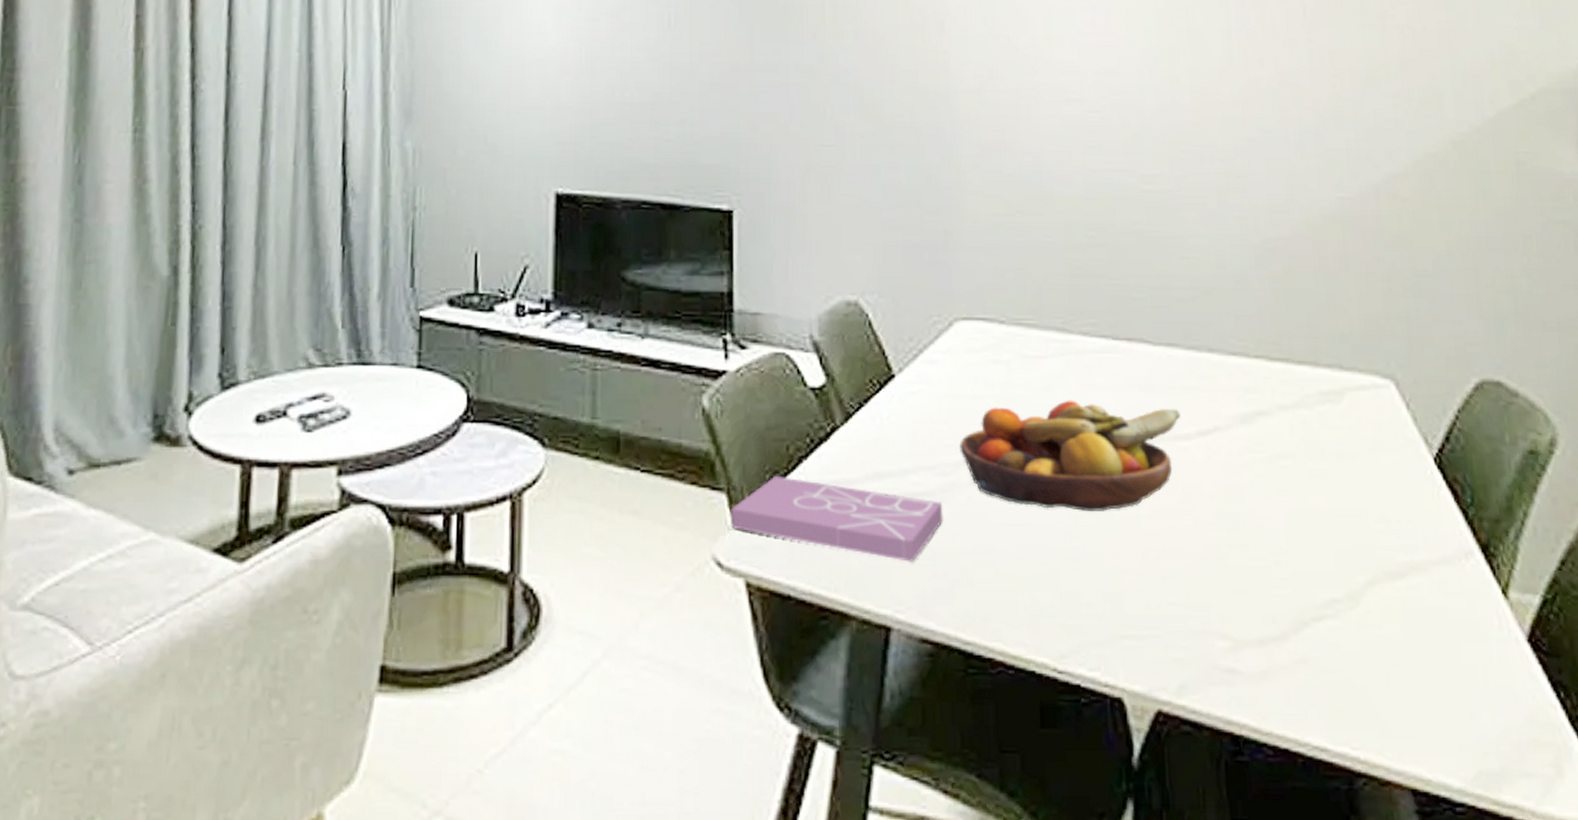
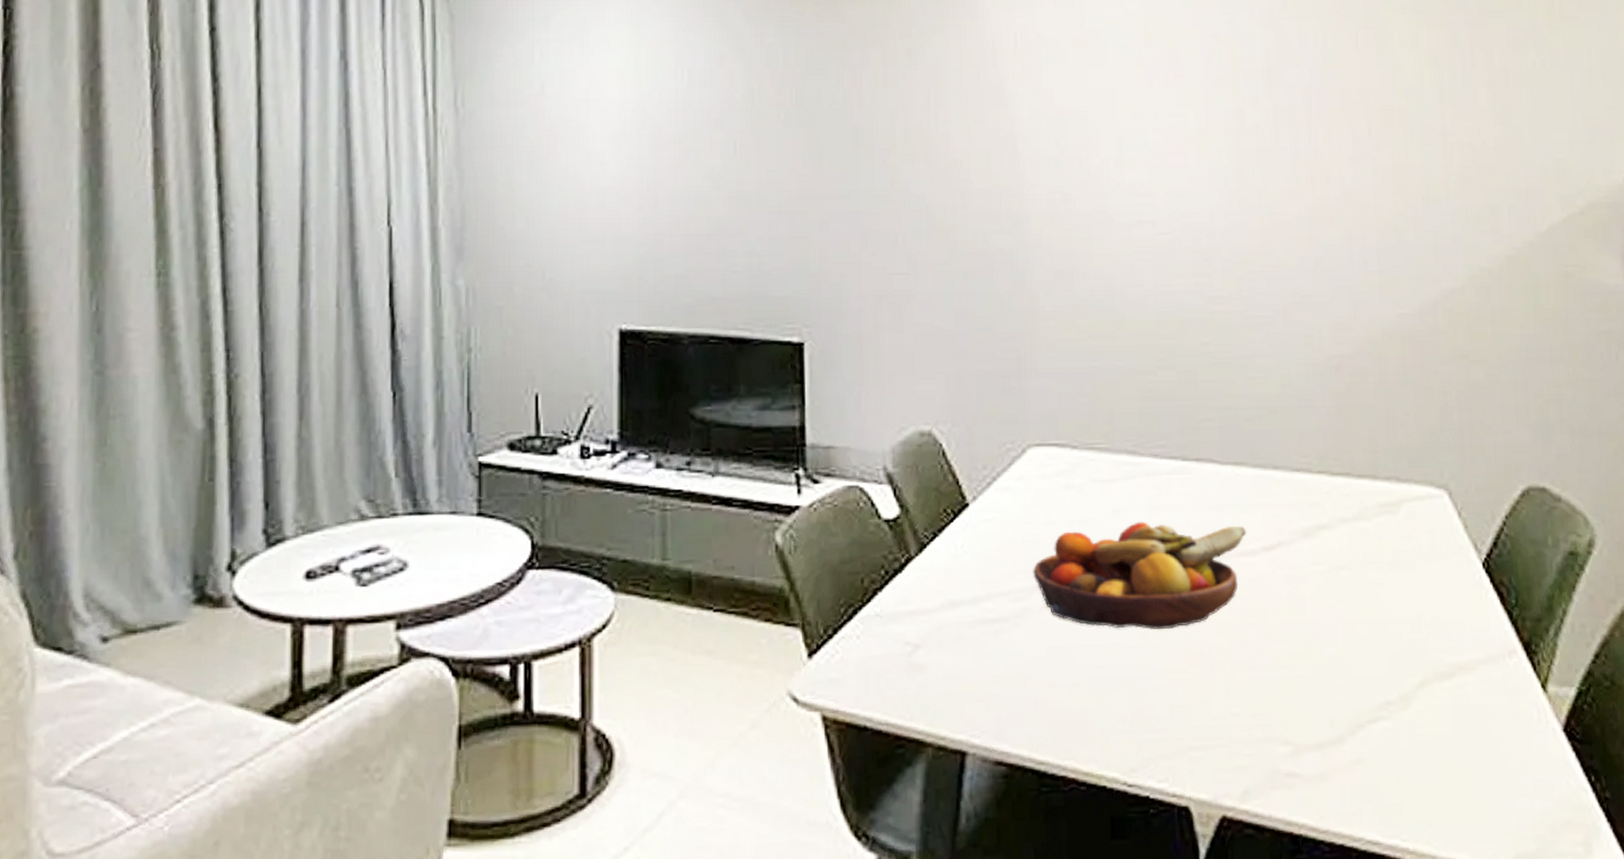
book: present [729,475,943,562] -> none [805,608,1017,688]

